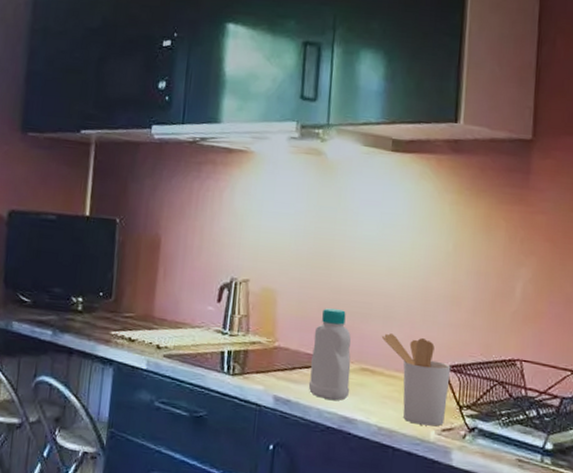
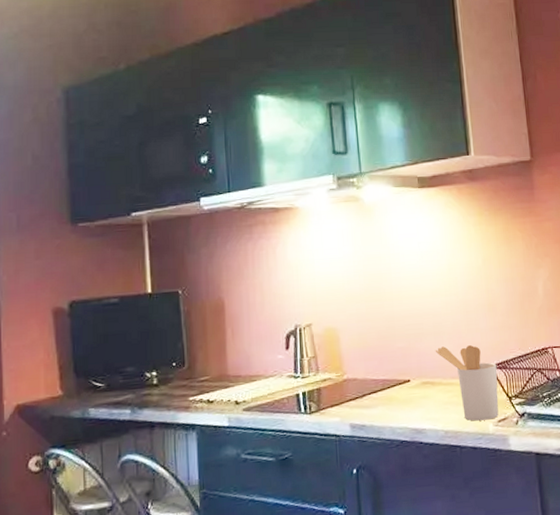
bottle: present [308,308,351,401] -> none [377,334,416,417]

